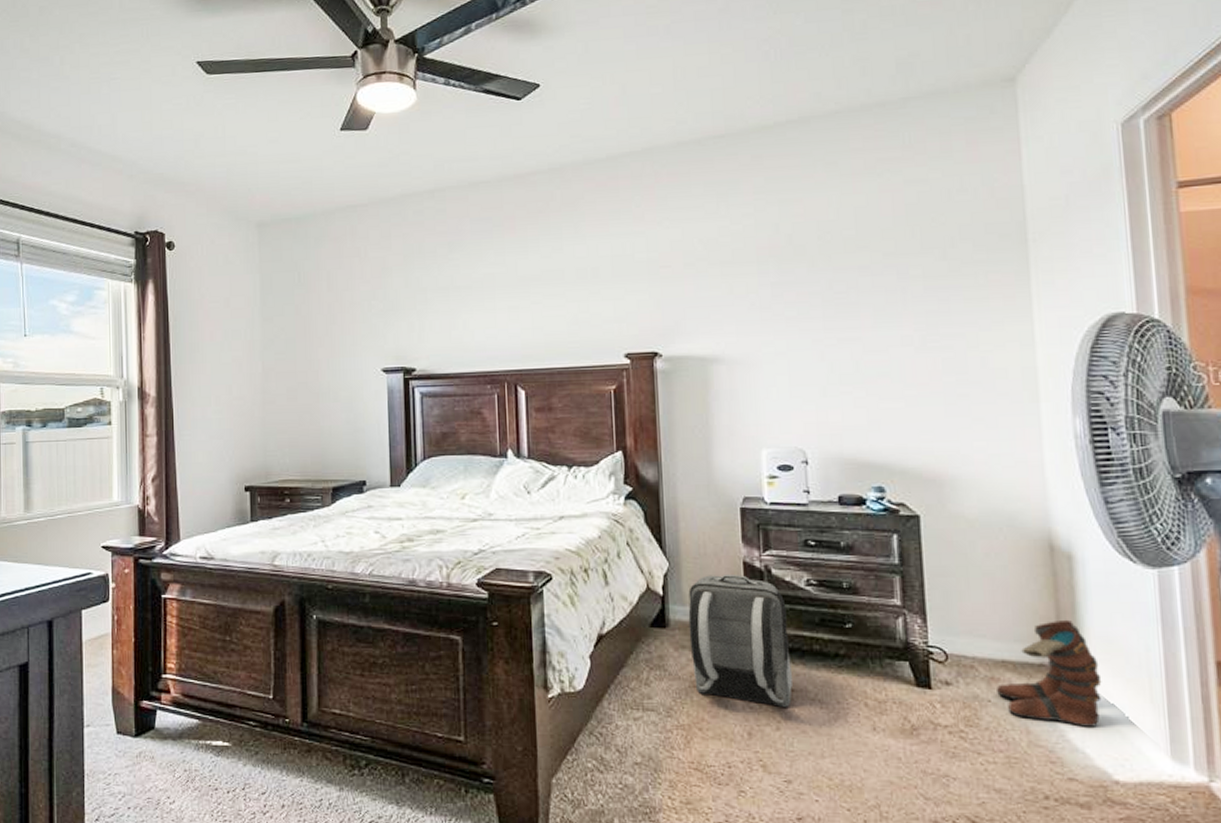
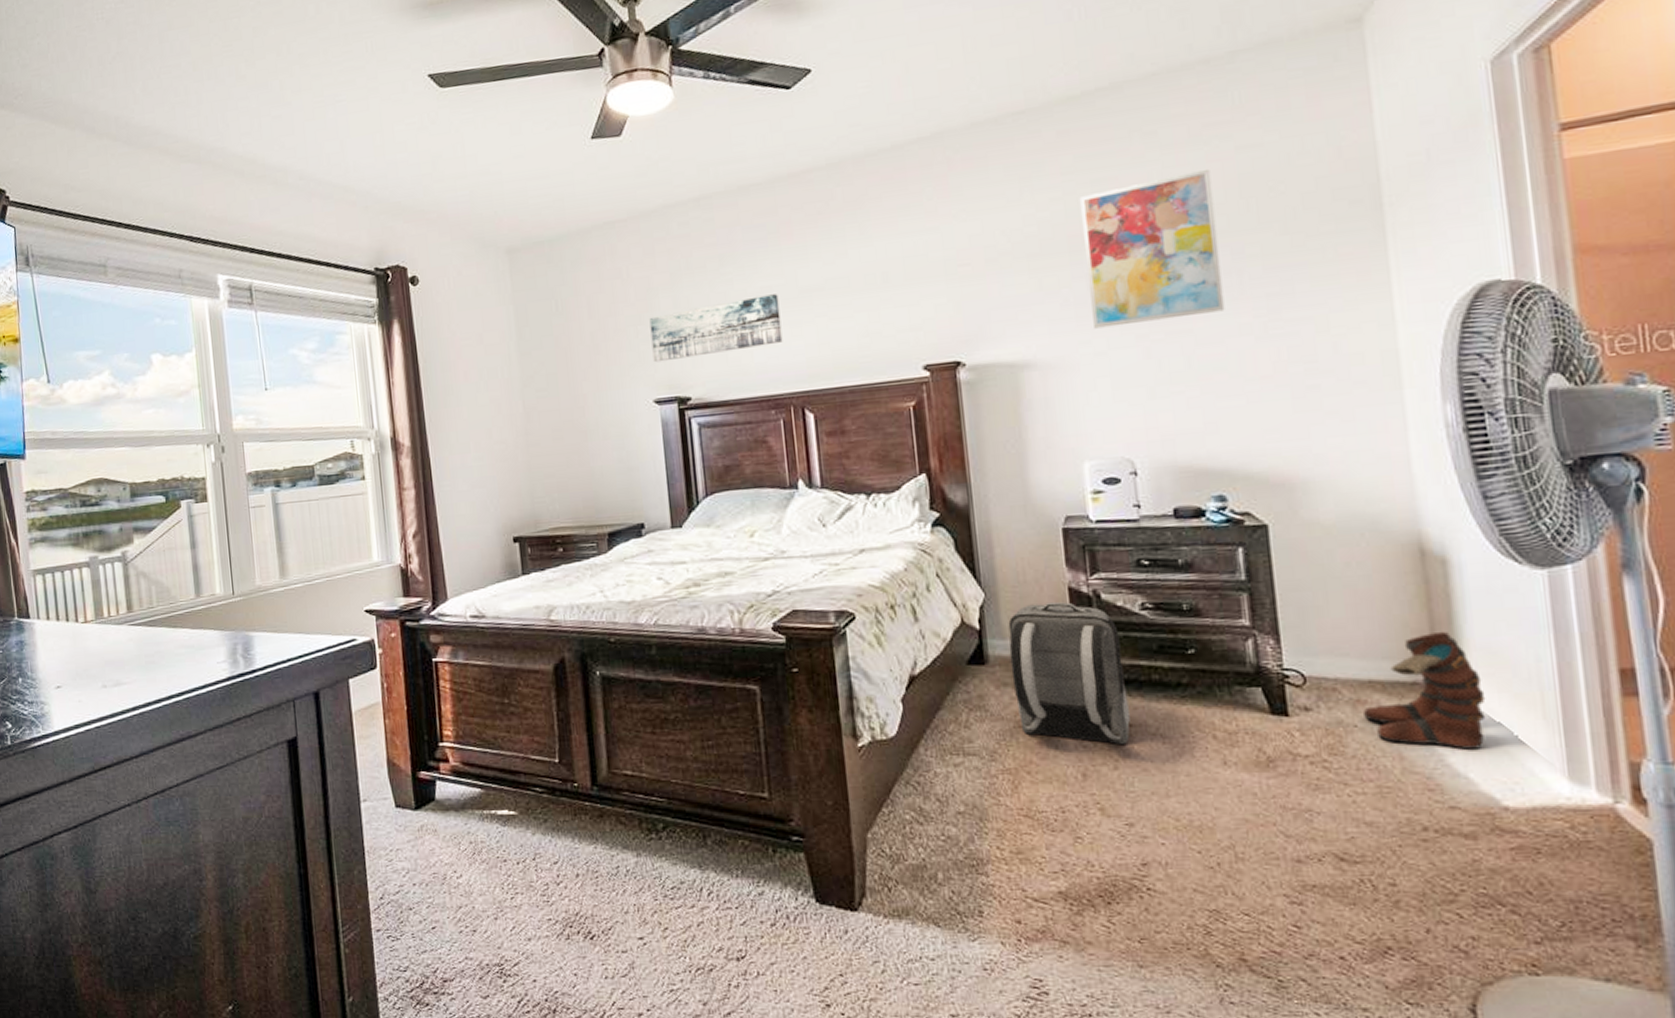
wall art: none [382,281,501,335] -> present [649,294,783,363]
wall art: none [768,199,890,331] -> present [1079,170,1225,329]

